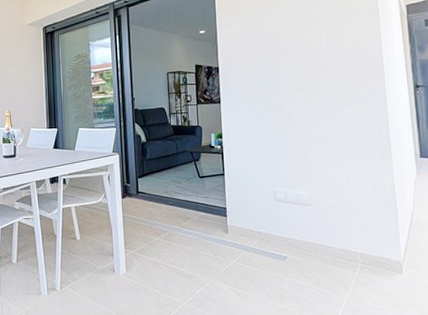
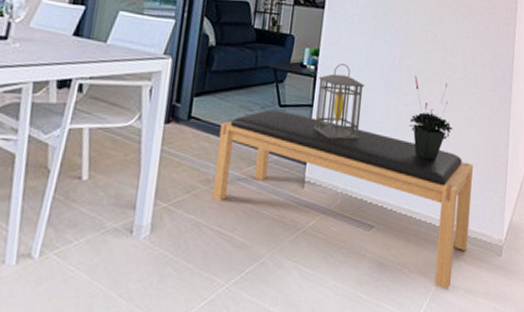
bench: none [160,180,370,301] -> present [211,109,473,289]
lantern: none [224,141,265,197] -> present [314,64,365,140]
potted plant: none [302,142,342,205] -> present [409,75,453,160]

